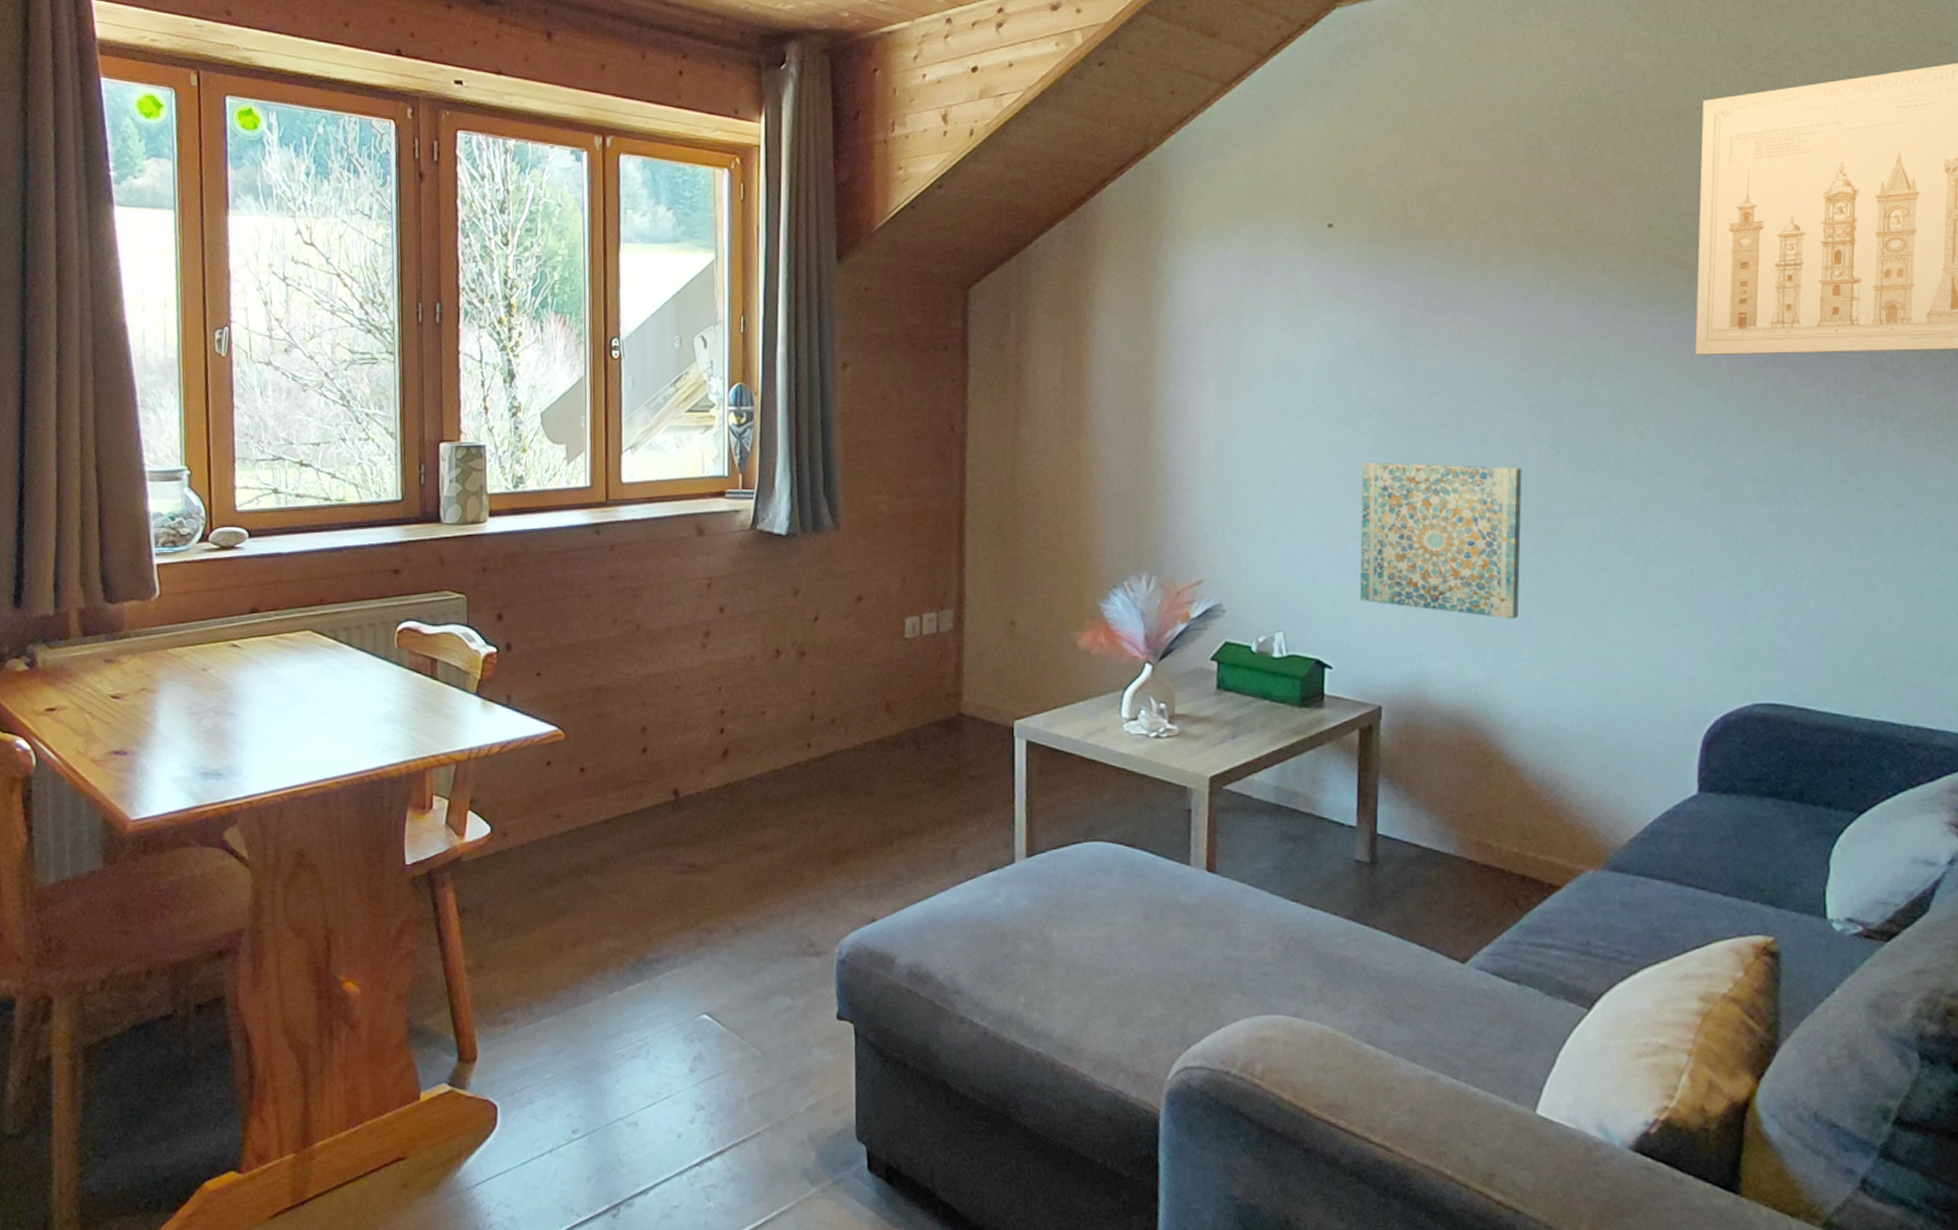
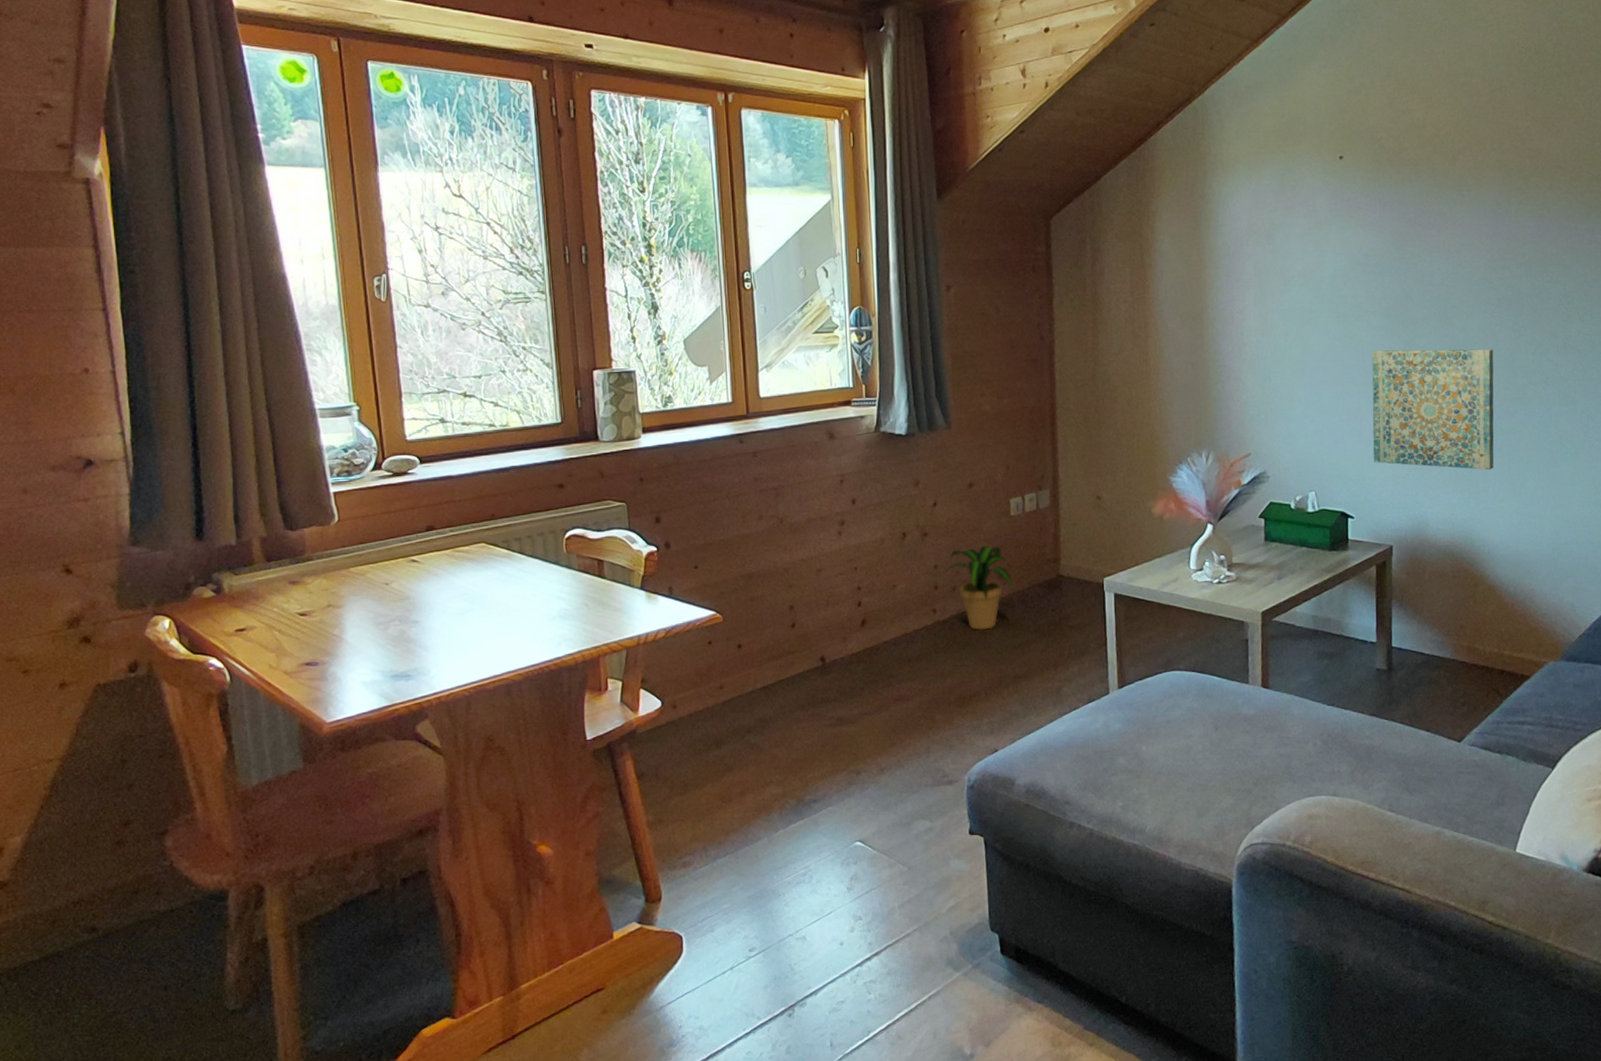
potted plant: none [814,671,903,773] -> present [937,545,1012,630]

